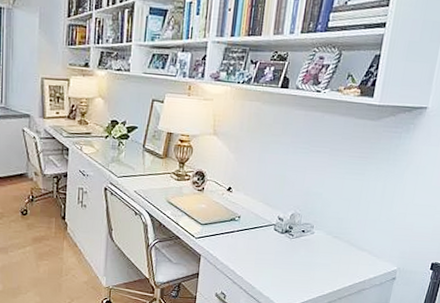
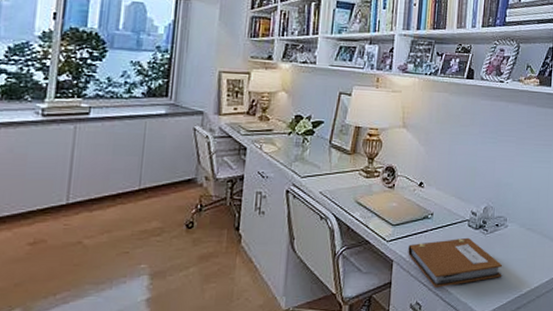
notebook: none [215,240,307,282] -> present [408,237,503,288]

